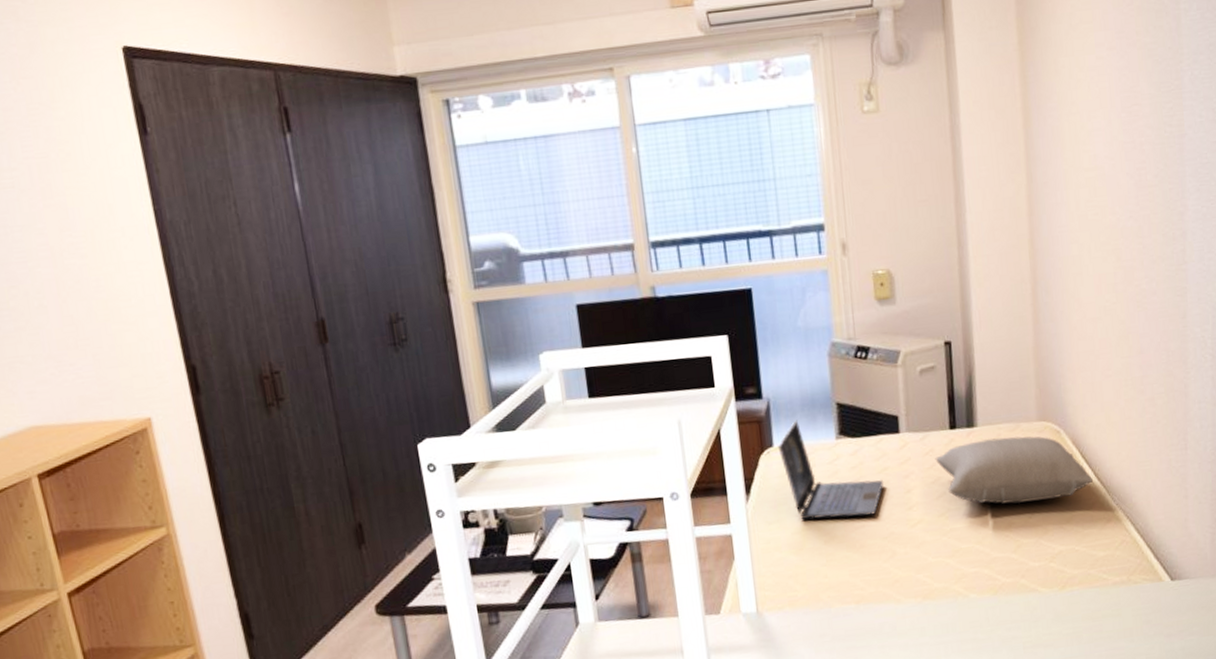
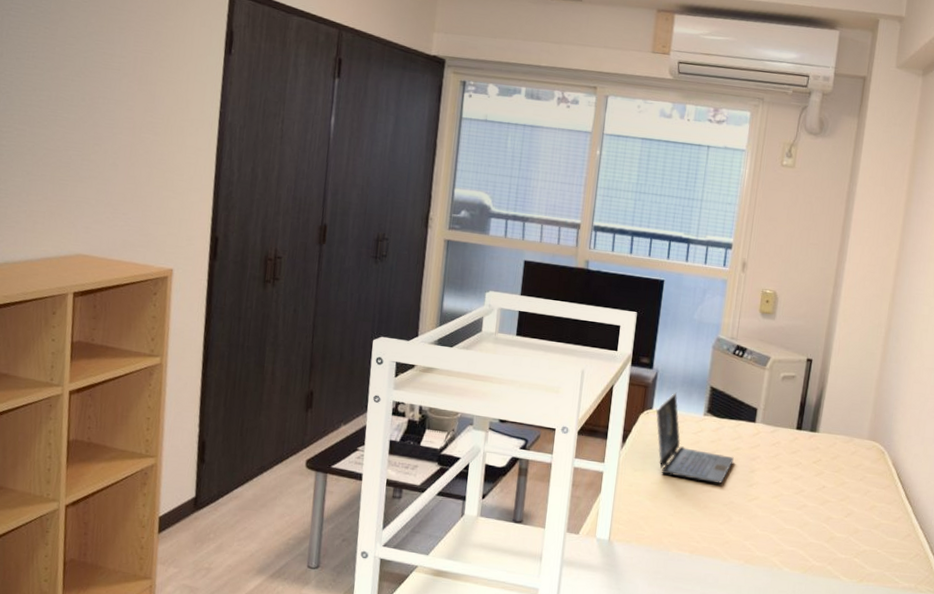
pillow: present [935,436,1094,505] -> none [779,444,904,507]

